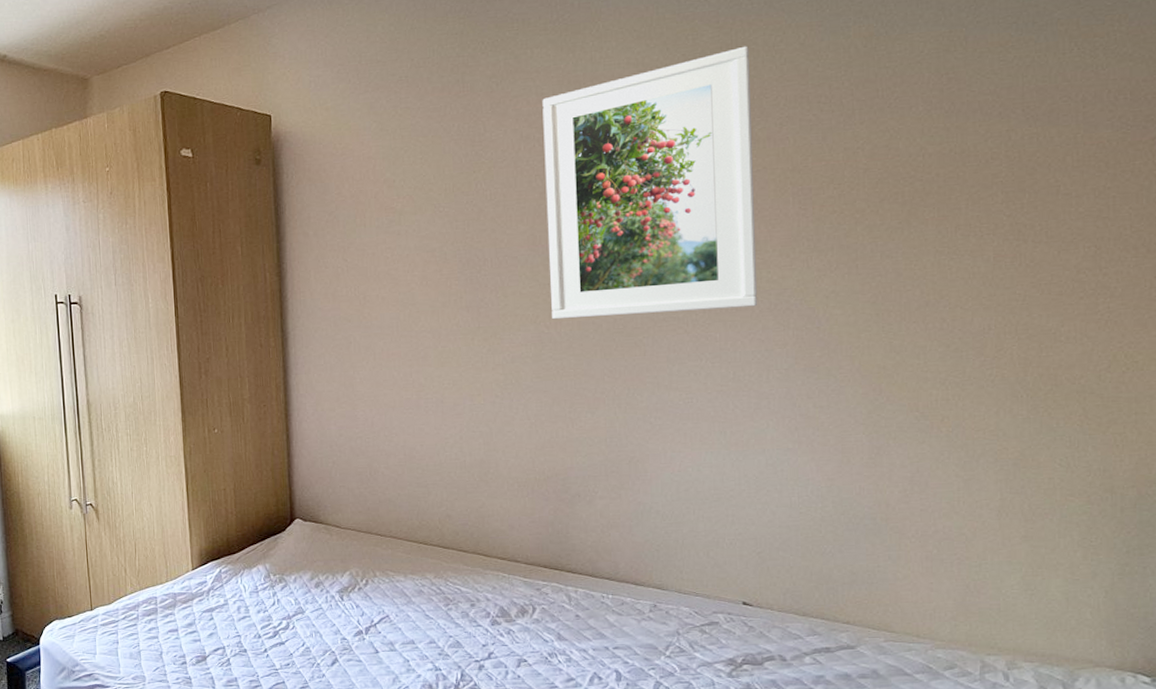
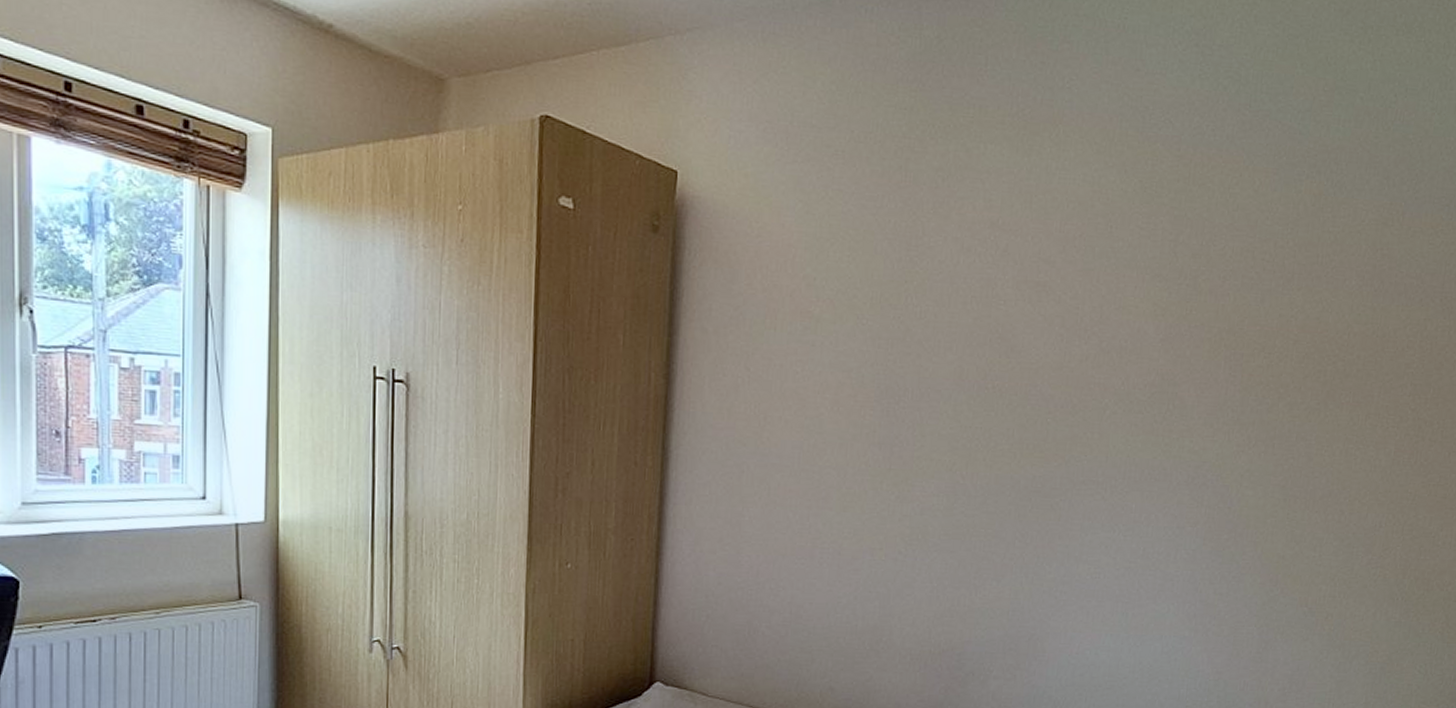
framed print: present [542,46,758,320] -> none [969,182,1205,478]

